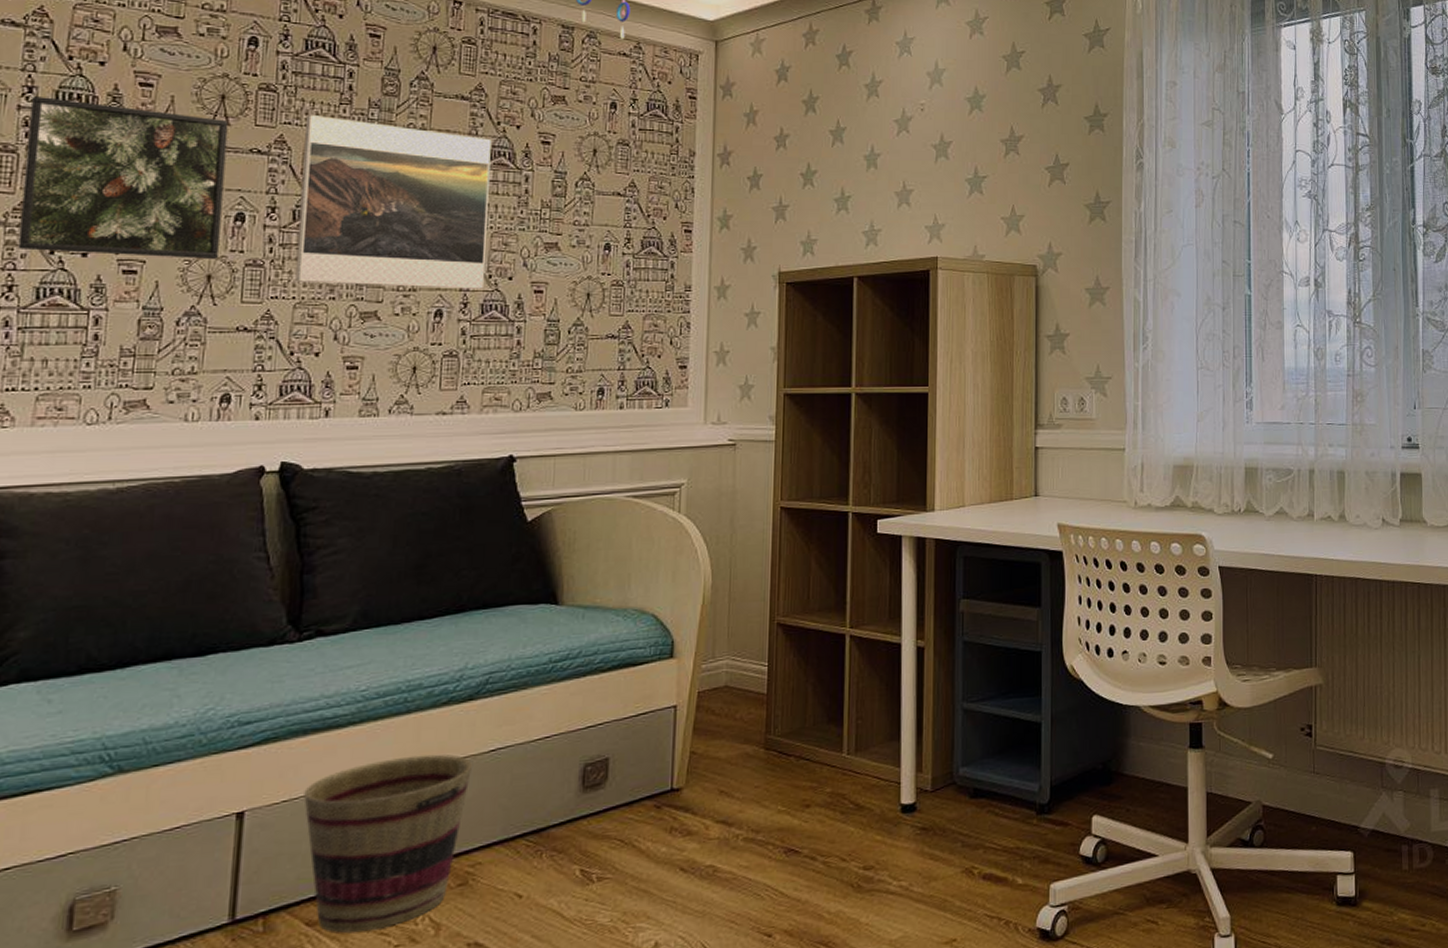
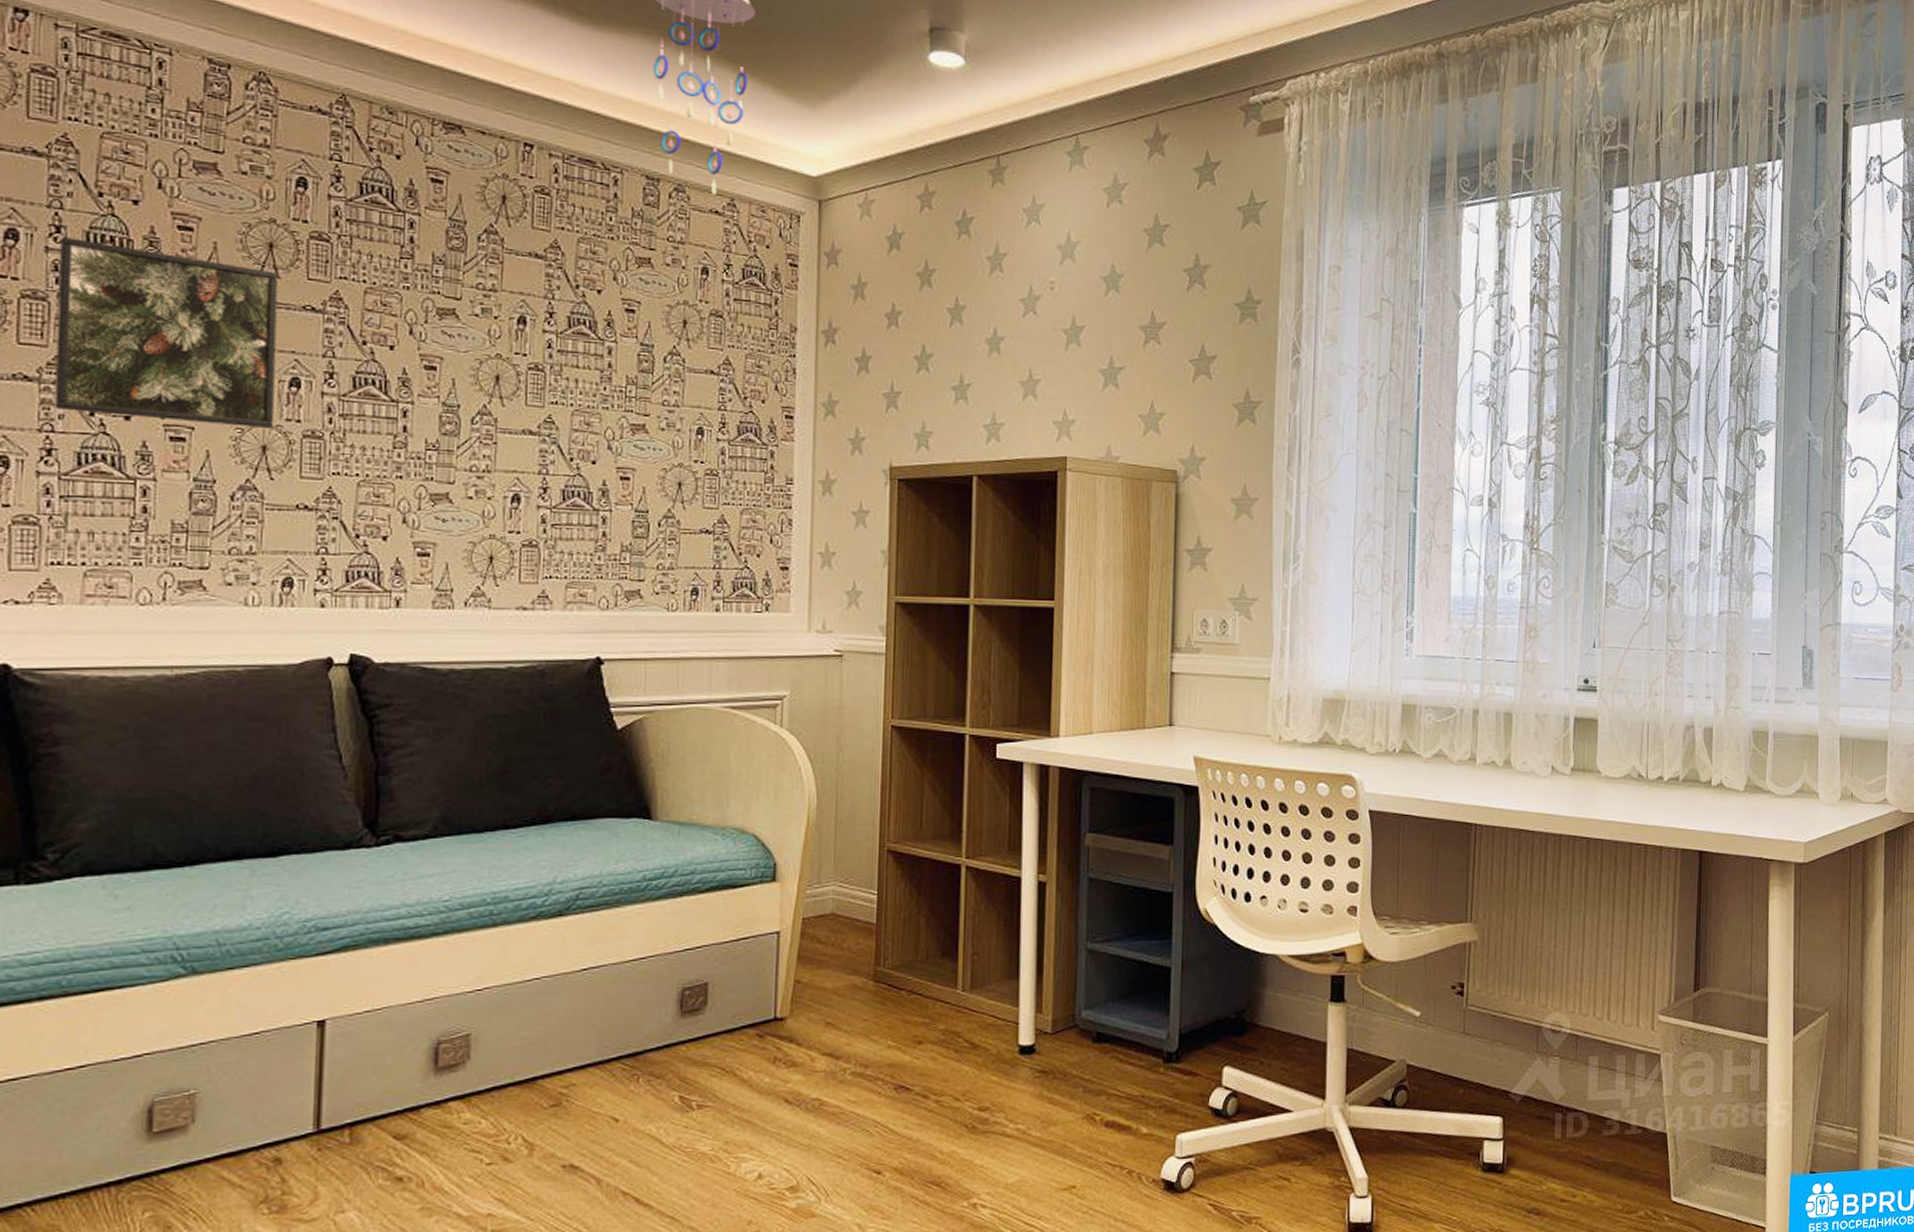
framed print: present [294,115,492,289] -> none [357,269,570,473]
basket: present [304,754,472,933] -> none [387,970,563,1148]

